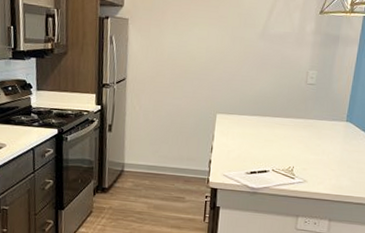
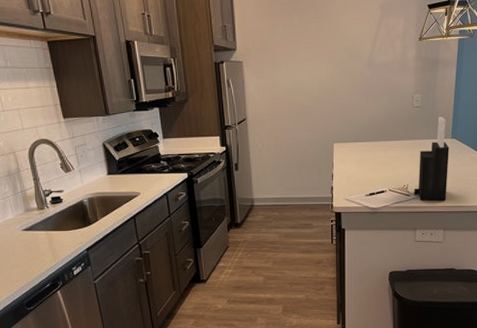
knife block: none [299,97,343,188] -> present [413,117,449,201]

